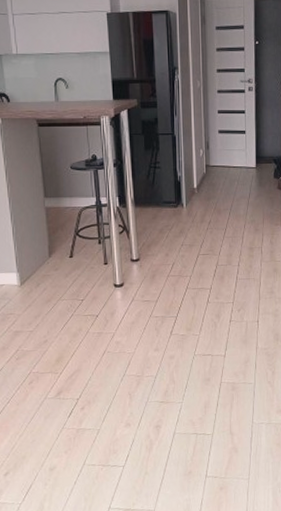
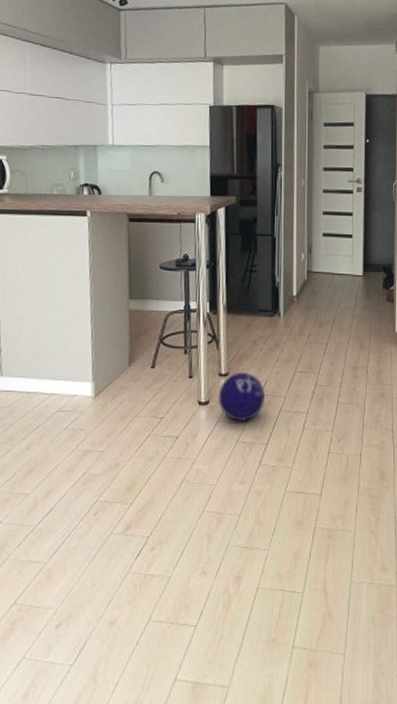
ball: none [131,257,174,299] -> present [218,373,266,421]

